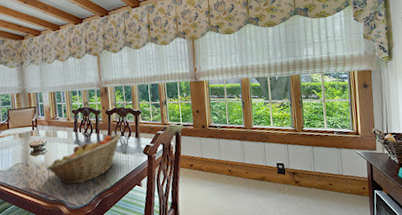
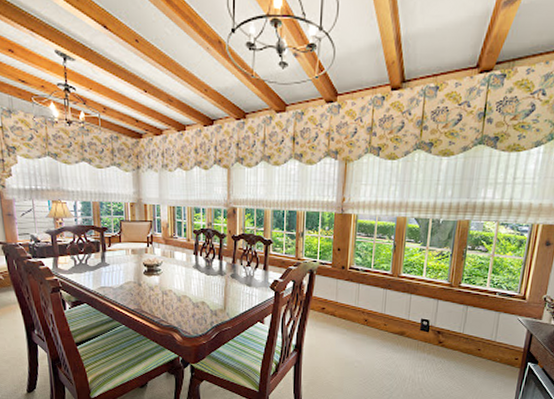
fruit basket: present [47,134,122,186] -> none [161,263,248,313]

